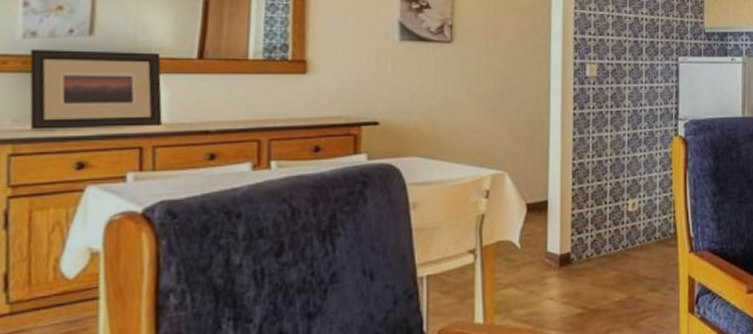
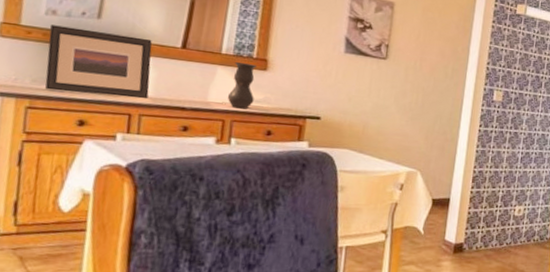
vase: none [260,68,294,124] -> present [227,62,257,109]

